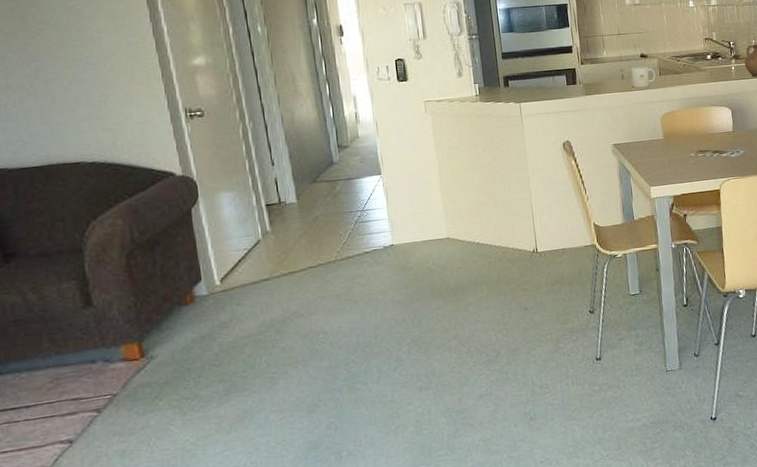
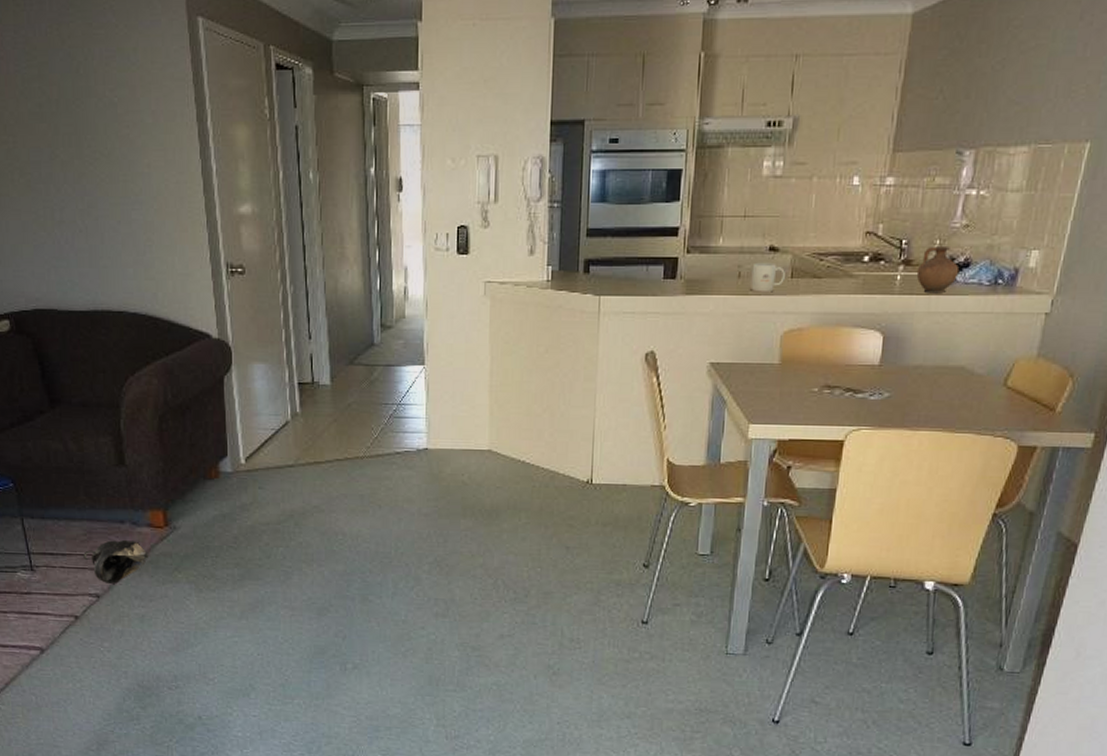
shoe: none [51,378,125,427] -> present [83,539,148,584]

